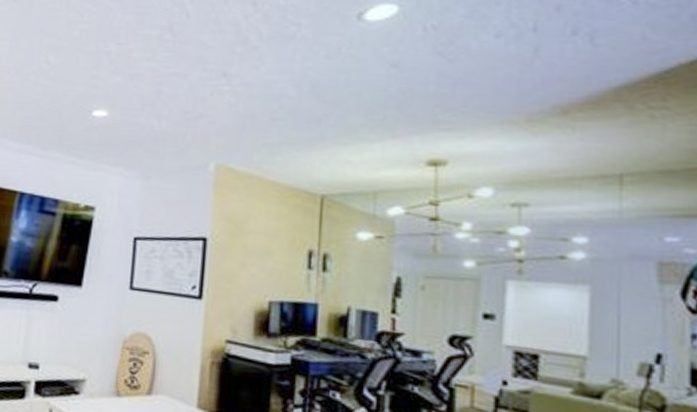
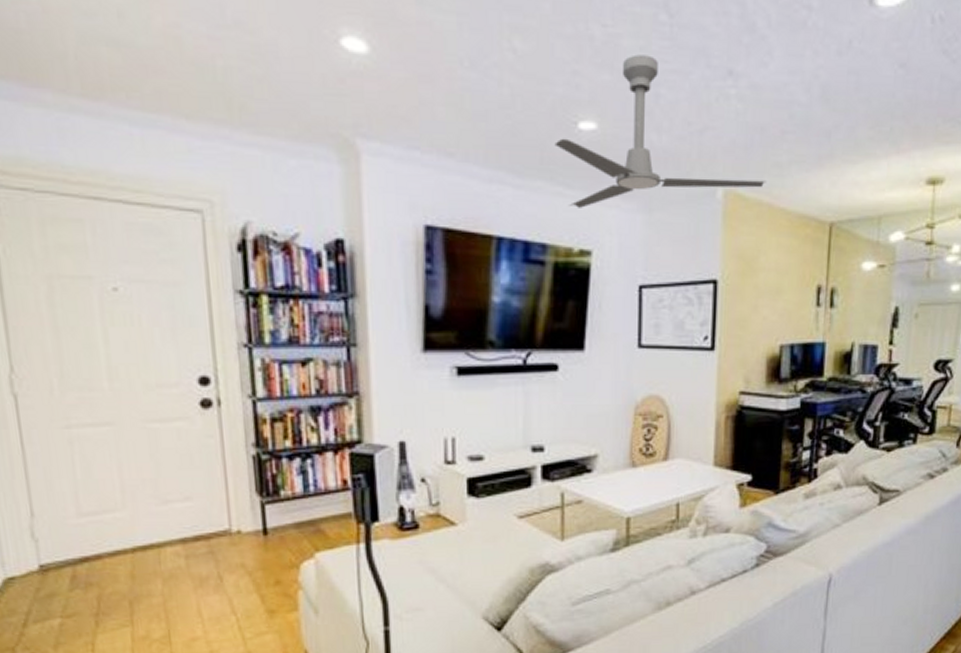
ceiling fan: none [72,63,257,174] -> present [555,54,767,208]

